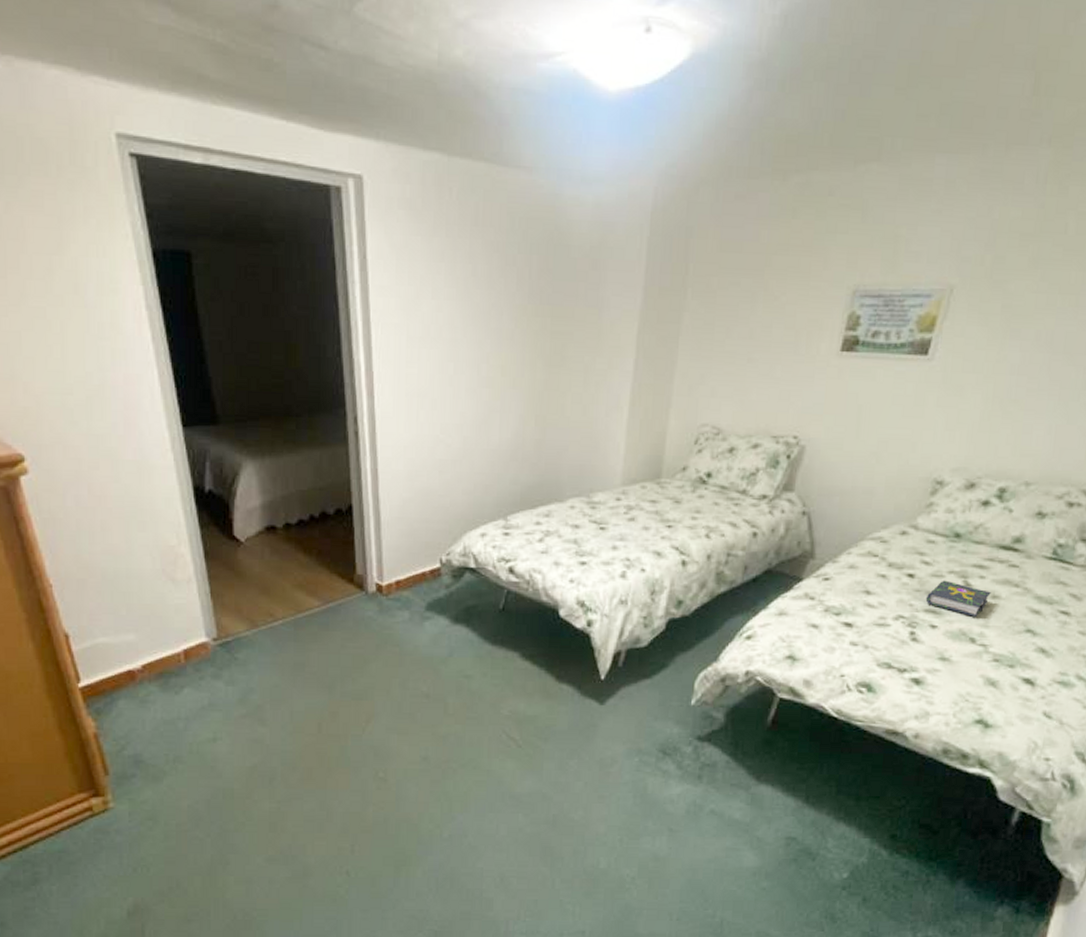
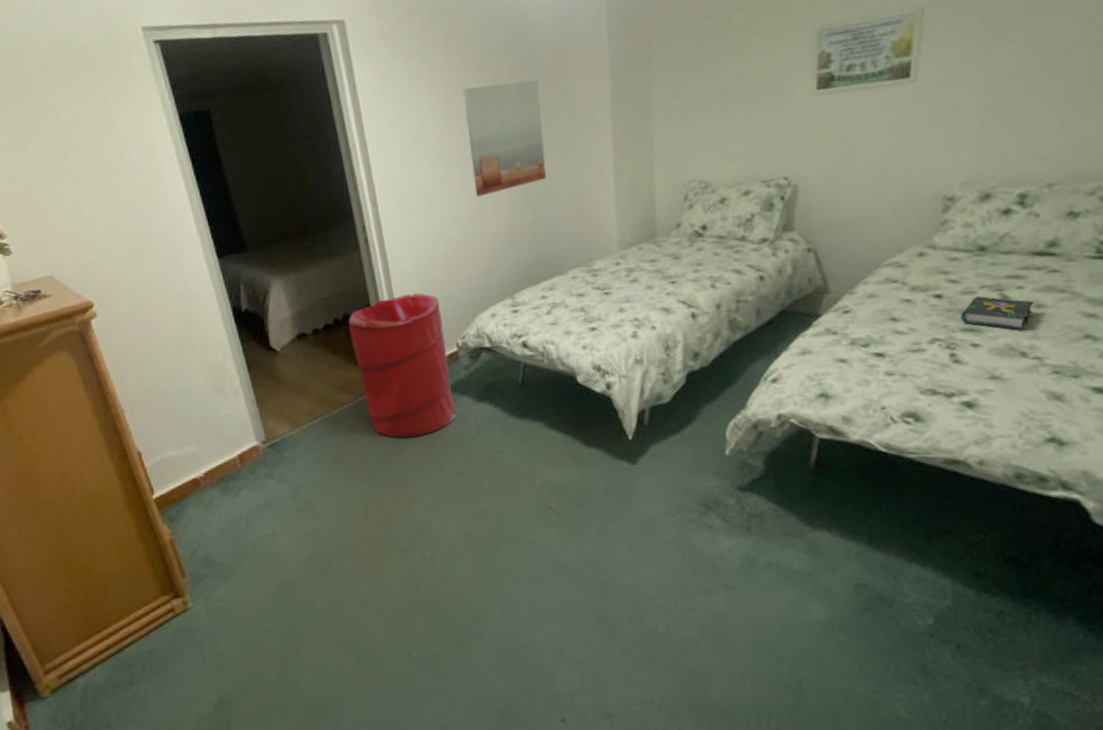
laundry hamper: none [326,499,430,653] -> present [349,292,456,439]
wall art: none [482,282,567,405] -> present [462,79,547,197]

